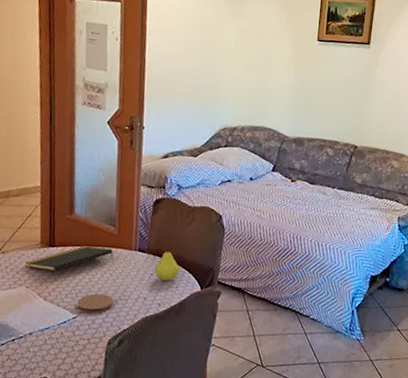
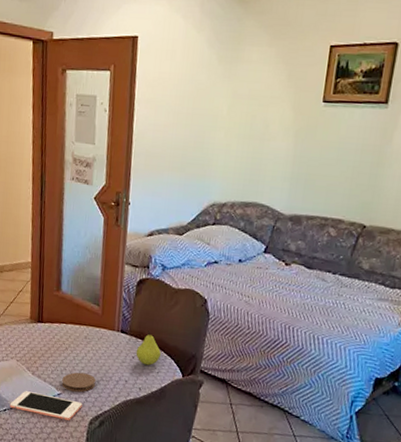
cell phone: none [18,318,100,343] -> present [9,391,82,421]
notepad: present [25,246,114,272] -> none [16,323,97,347]

